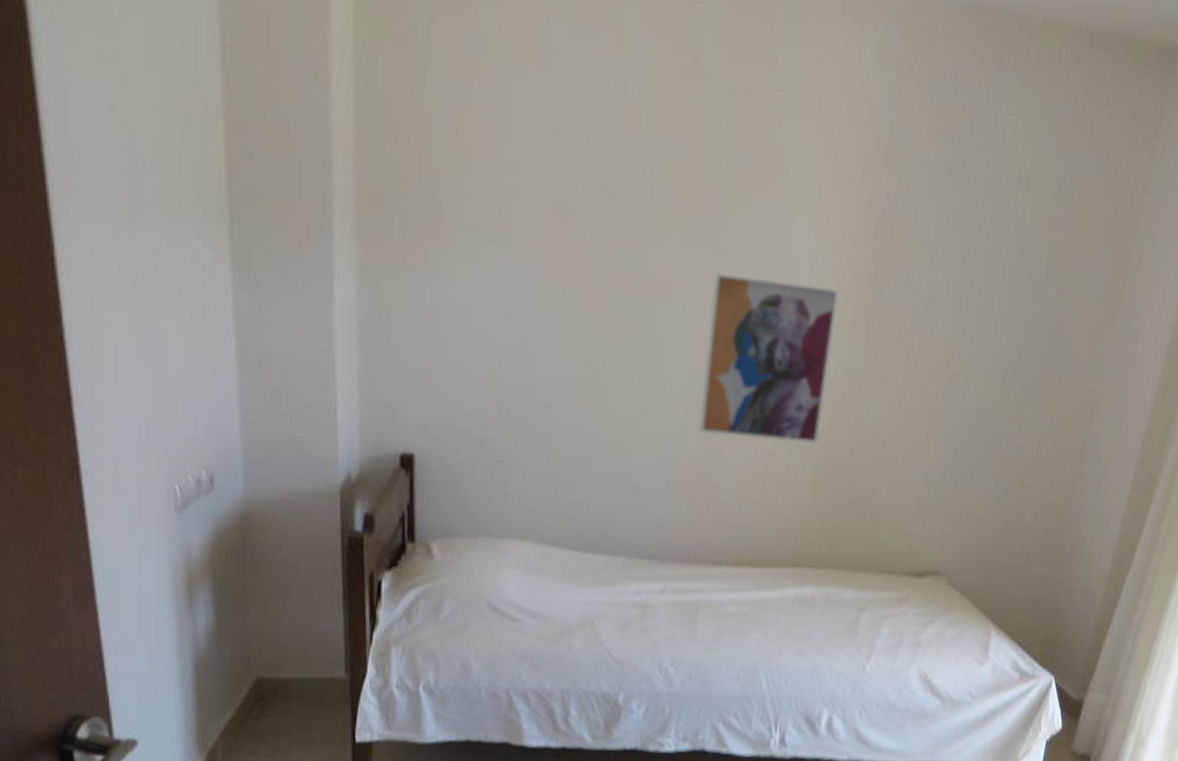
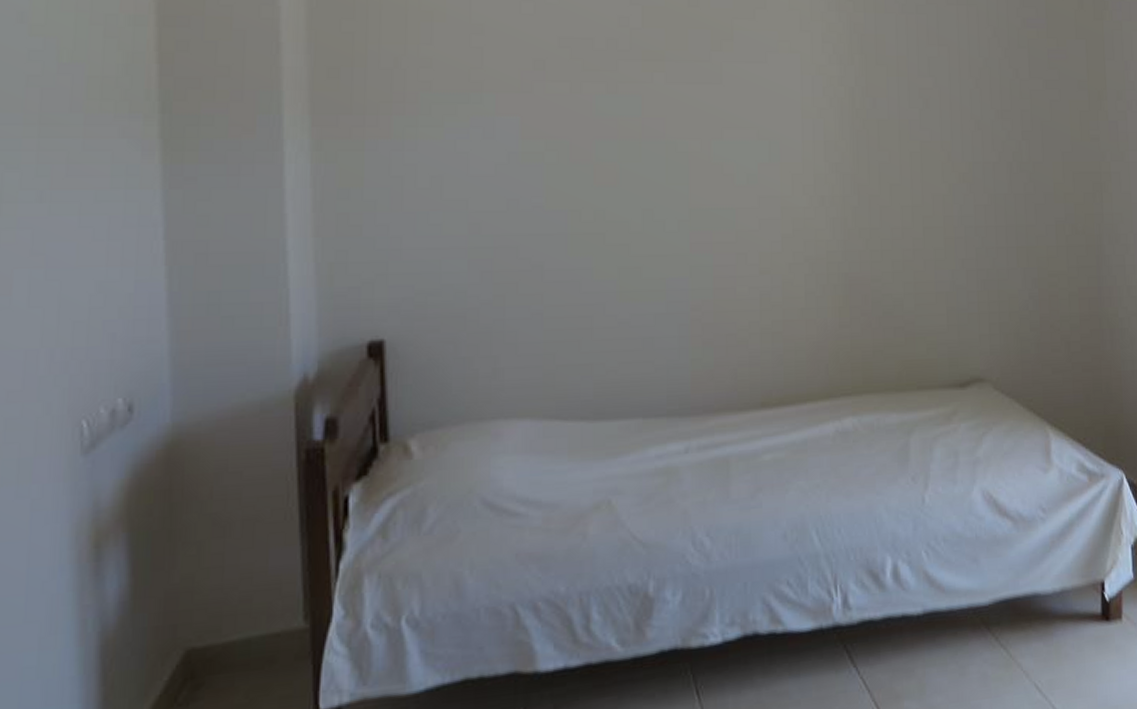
wall art: present [699,273,840,444] -> none [704,107,836,270]

